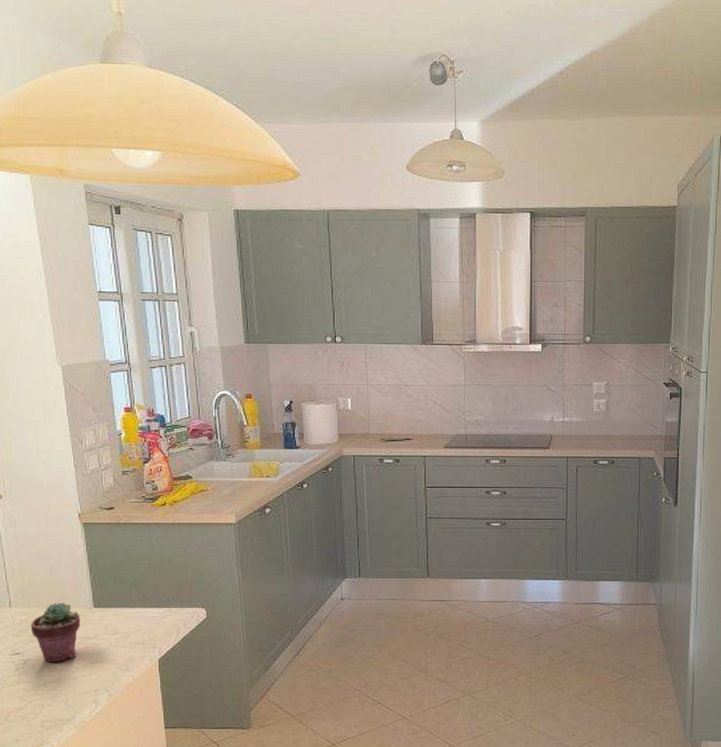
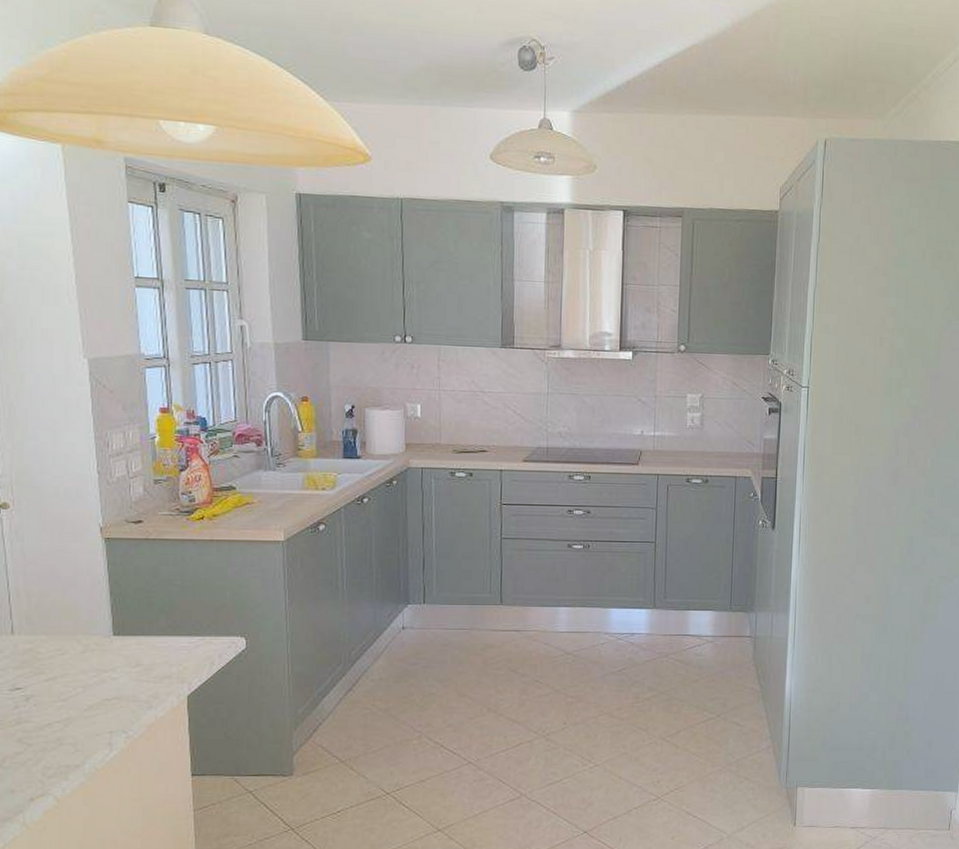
potted succulent: present [30,603,81,662] -> none [35,630,97,699]

